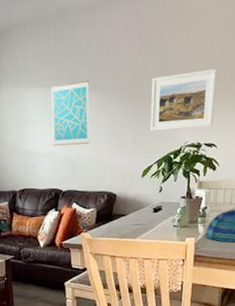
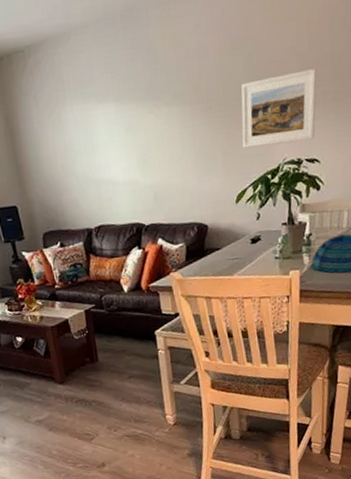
wall art: present [51,80,90,146] -> none [123,90,174,173]

